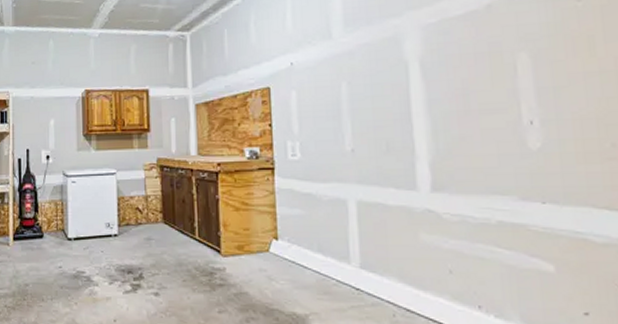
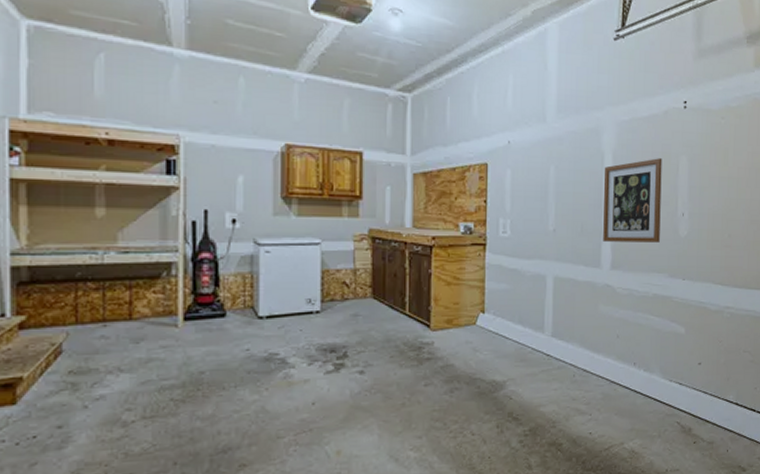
wall art: none [409,59,499,160] -> present [603,158,662,243]

